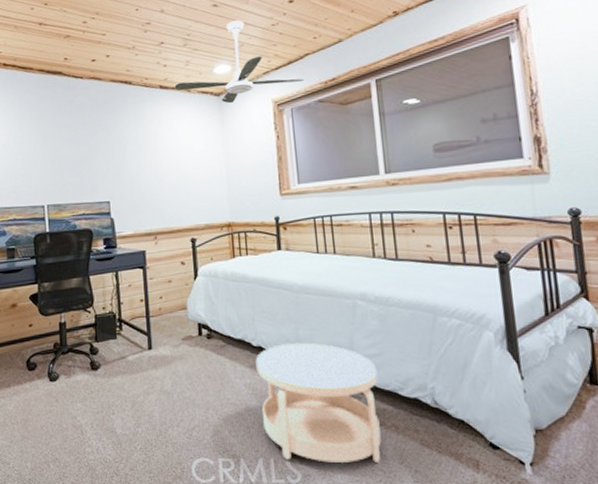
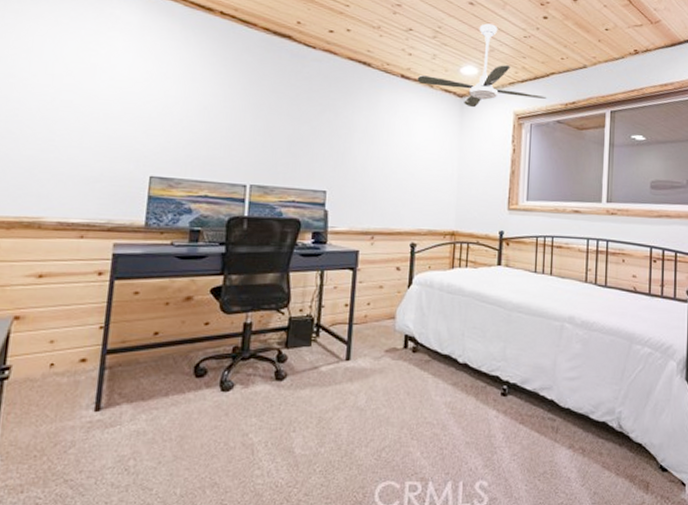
side table: present [255,343,382,463] -> none [458,362,574,485]

